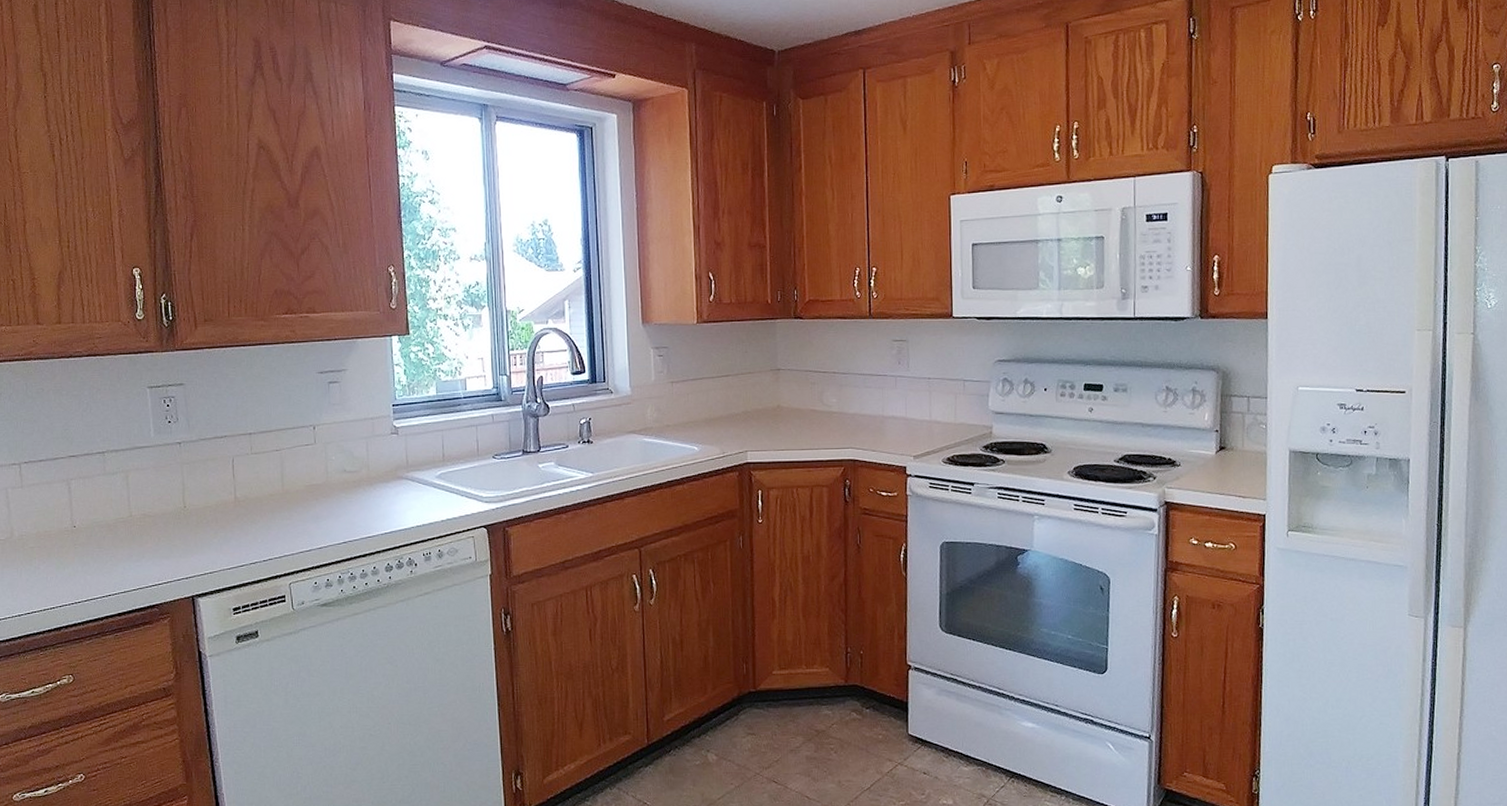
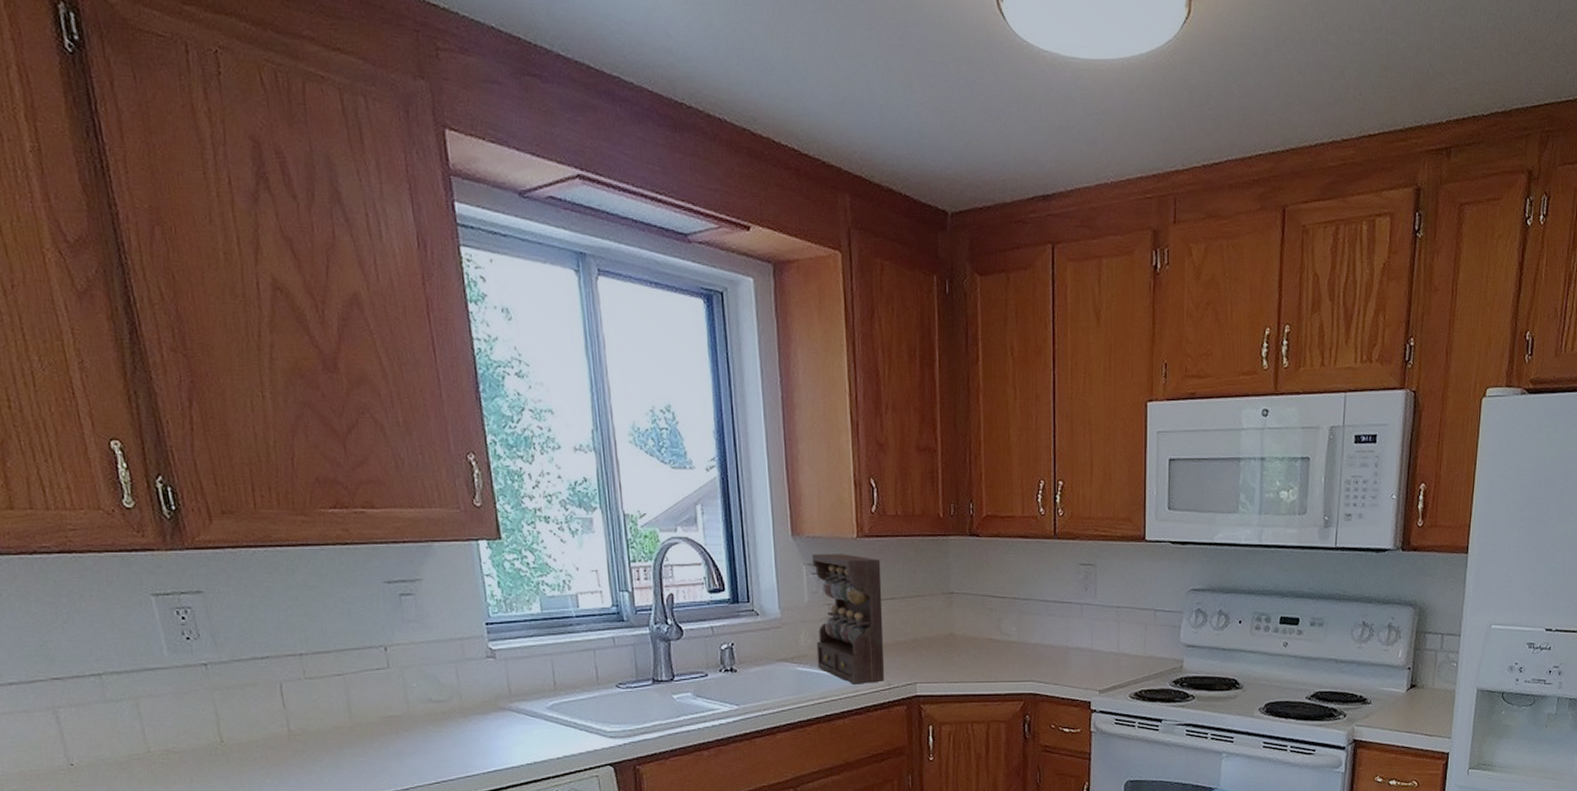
spice rack: none [658,337,719,453] -> present [812,553,885,685]

